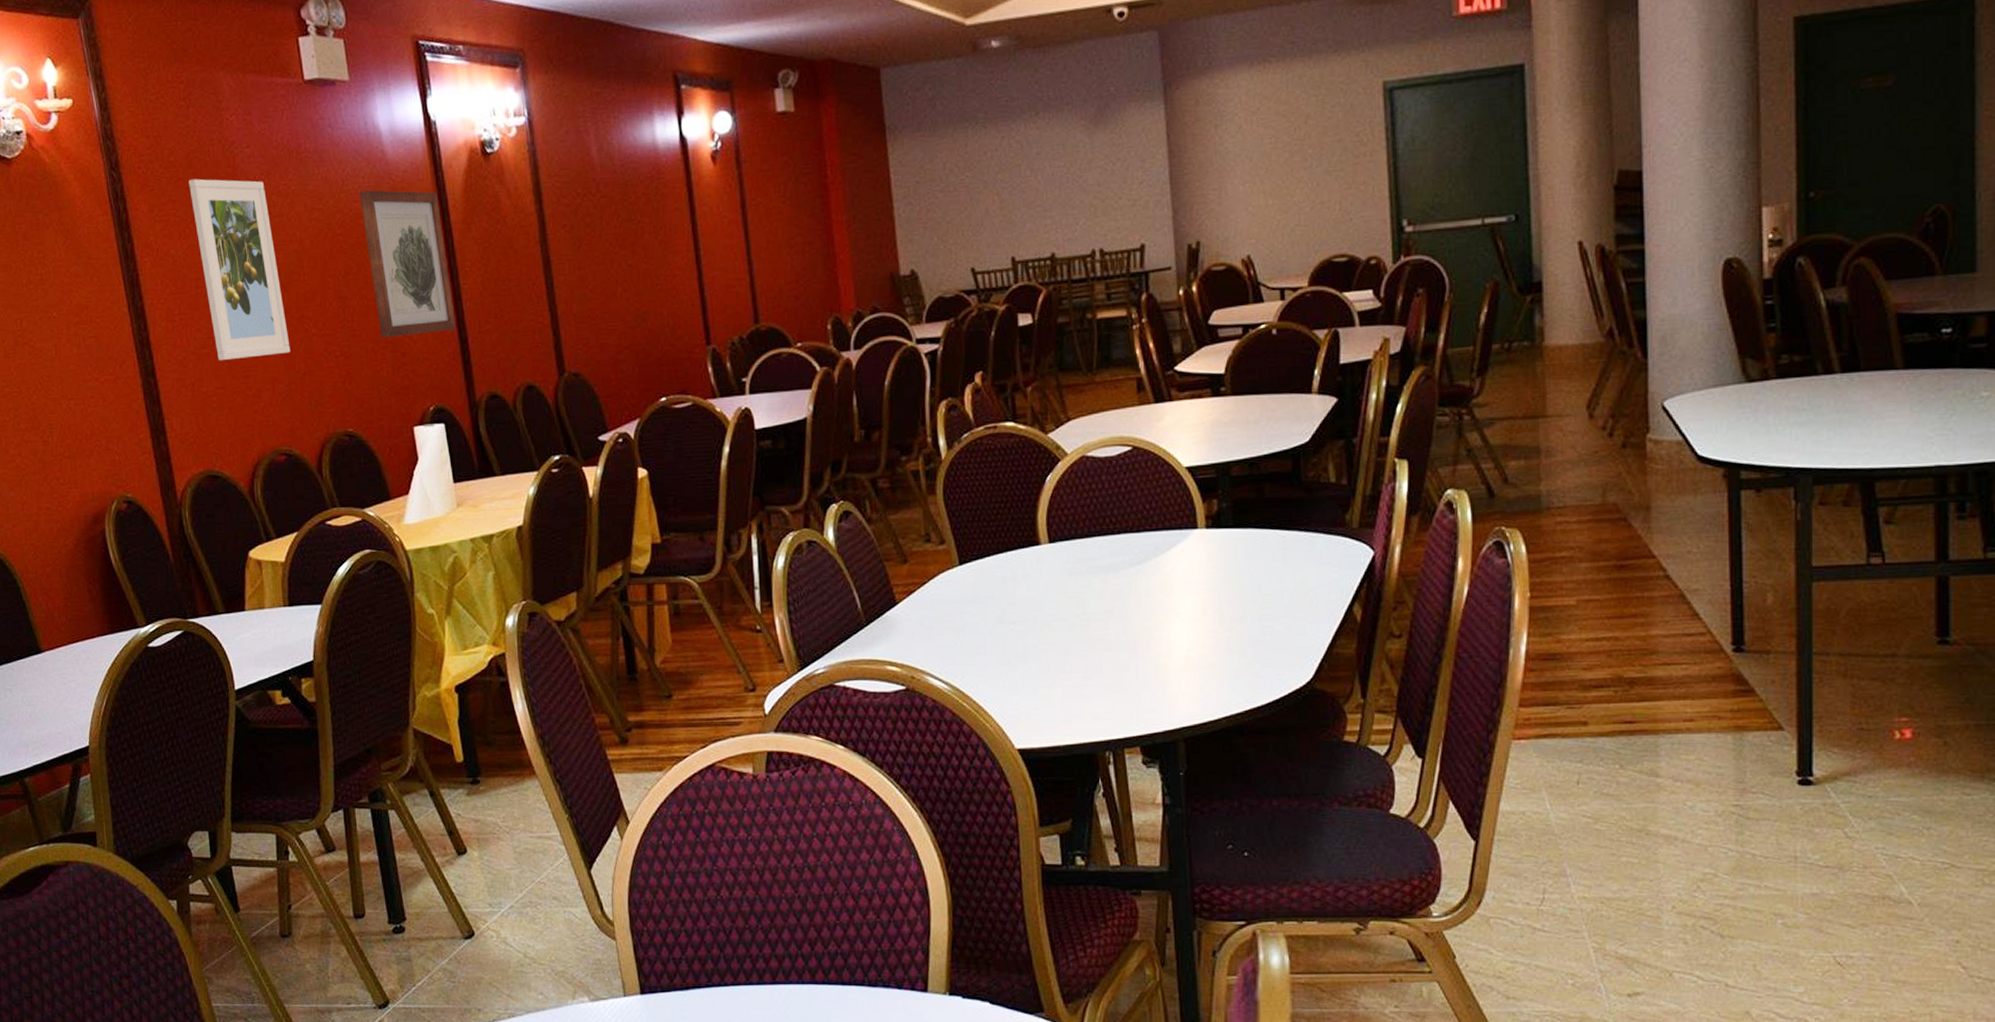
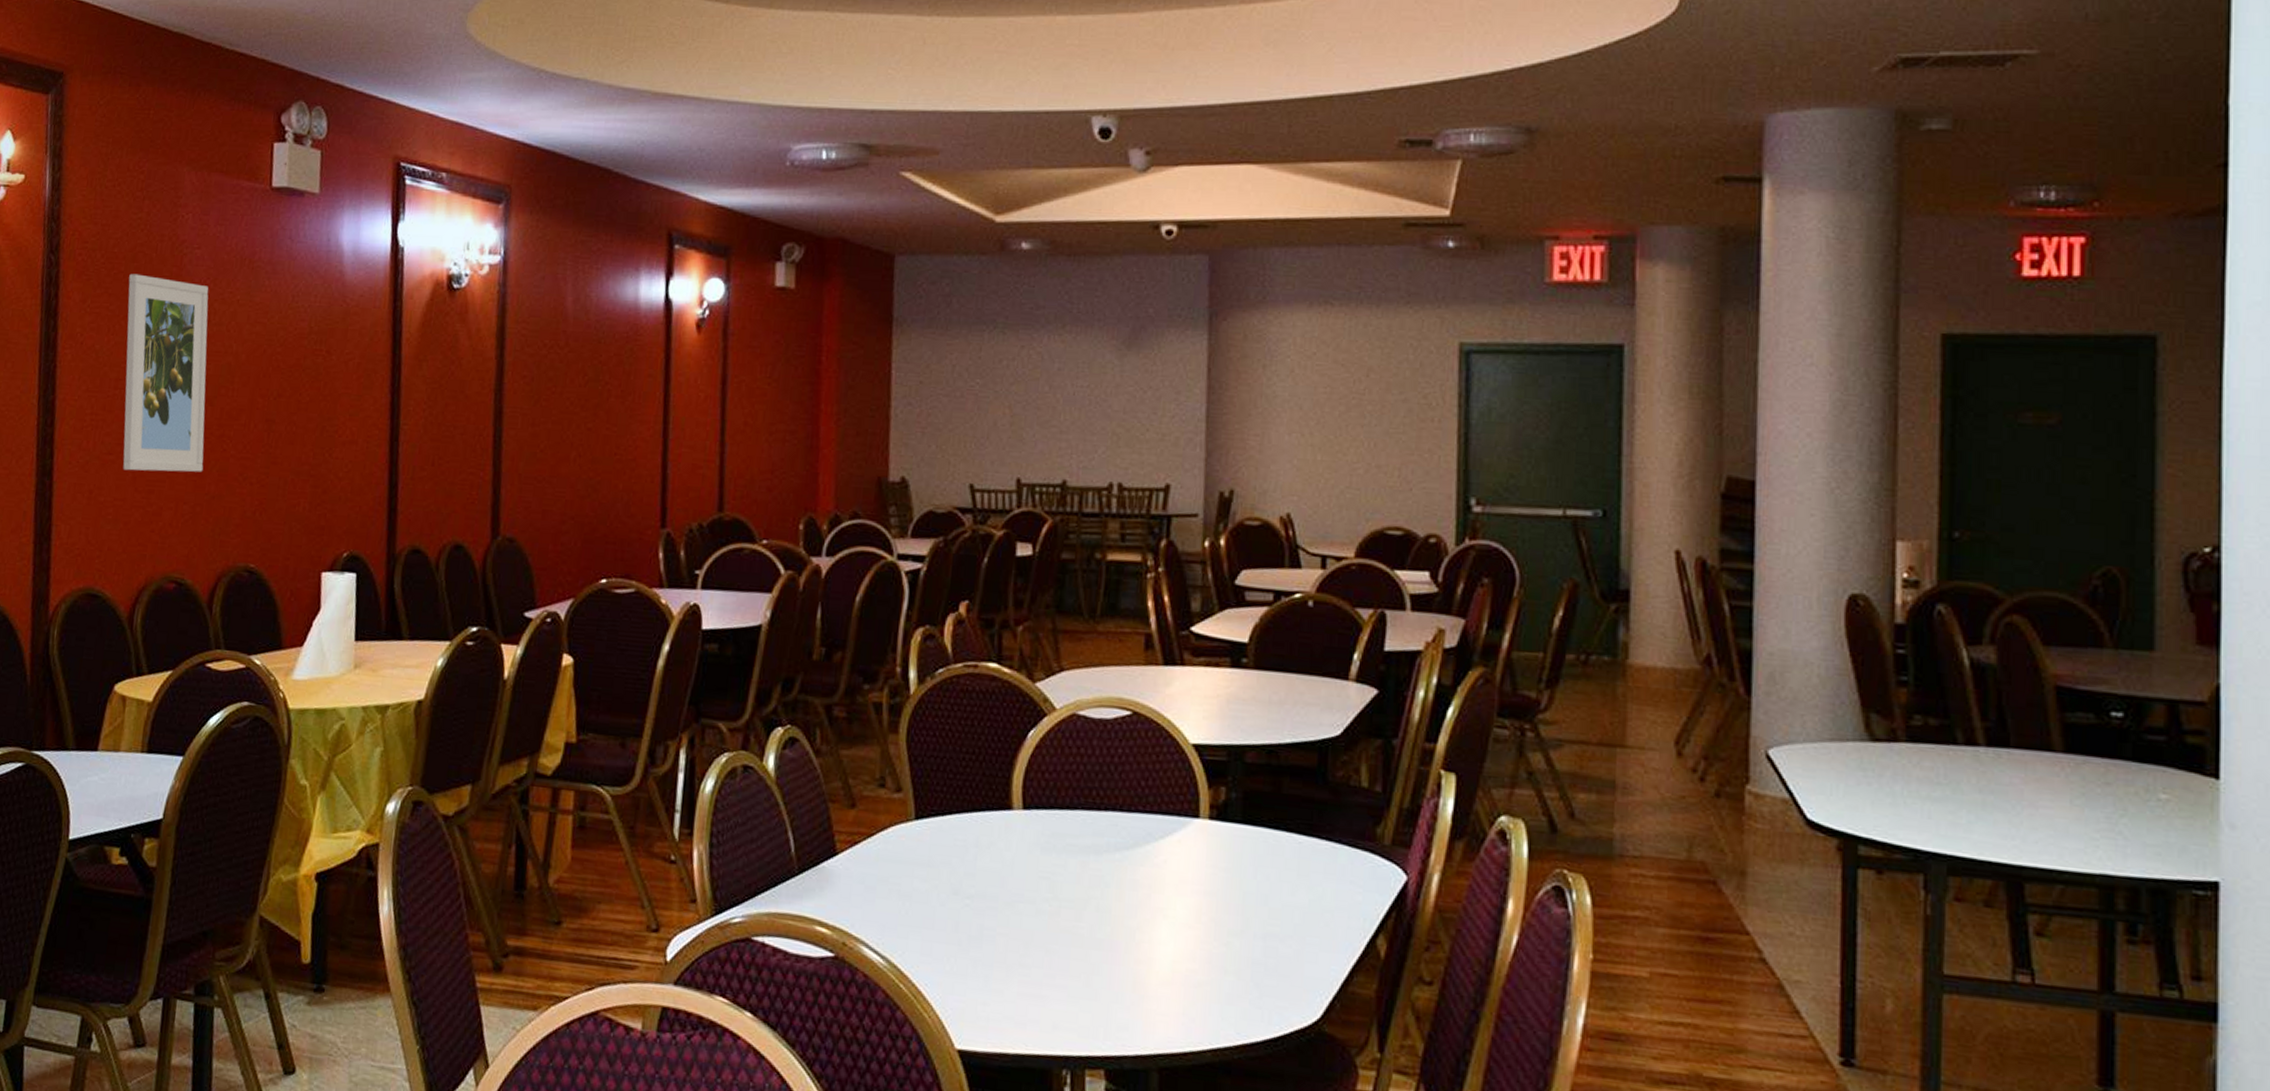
wall art: present [359,190,456,339] -> none [303,310,392,473]

